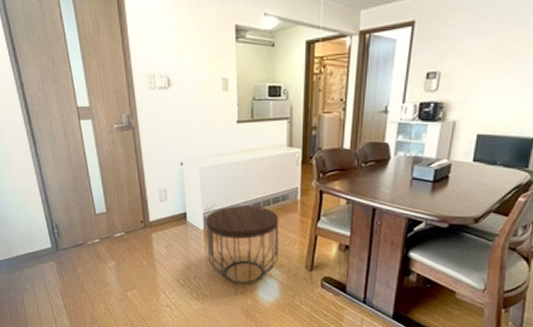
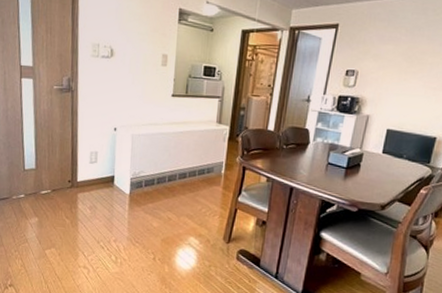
side table: present [206,206,279,284] -> none [130,173,203,251]

